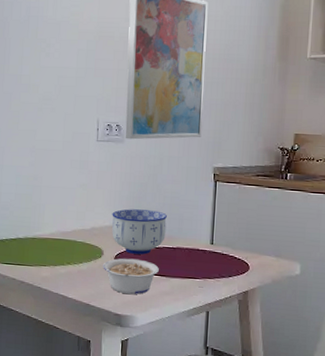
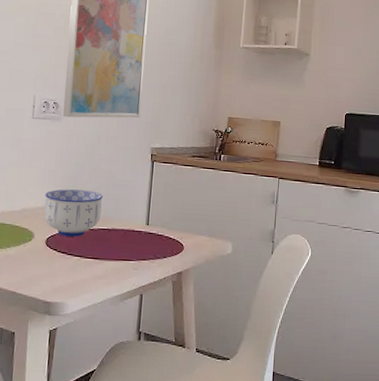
legume: present [103,258,159,295] -> none [32,241,93,280]

